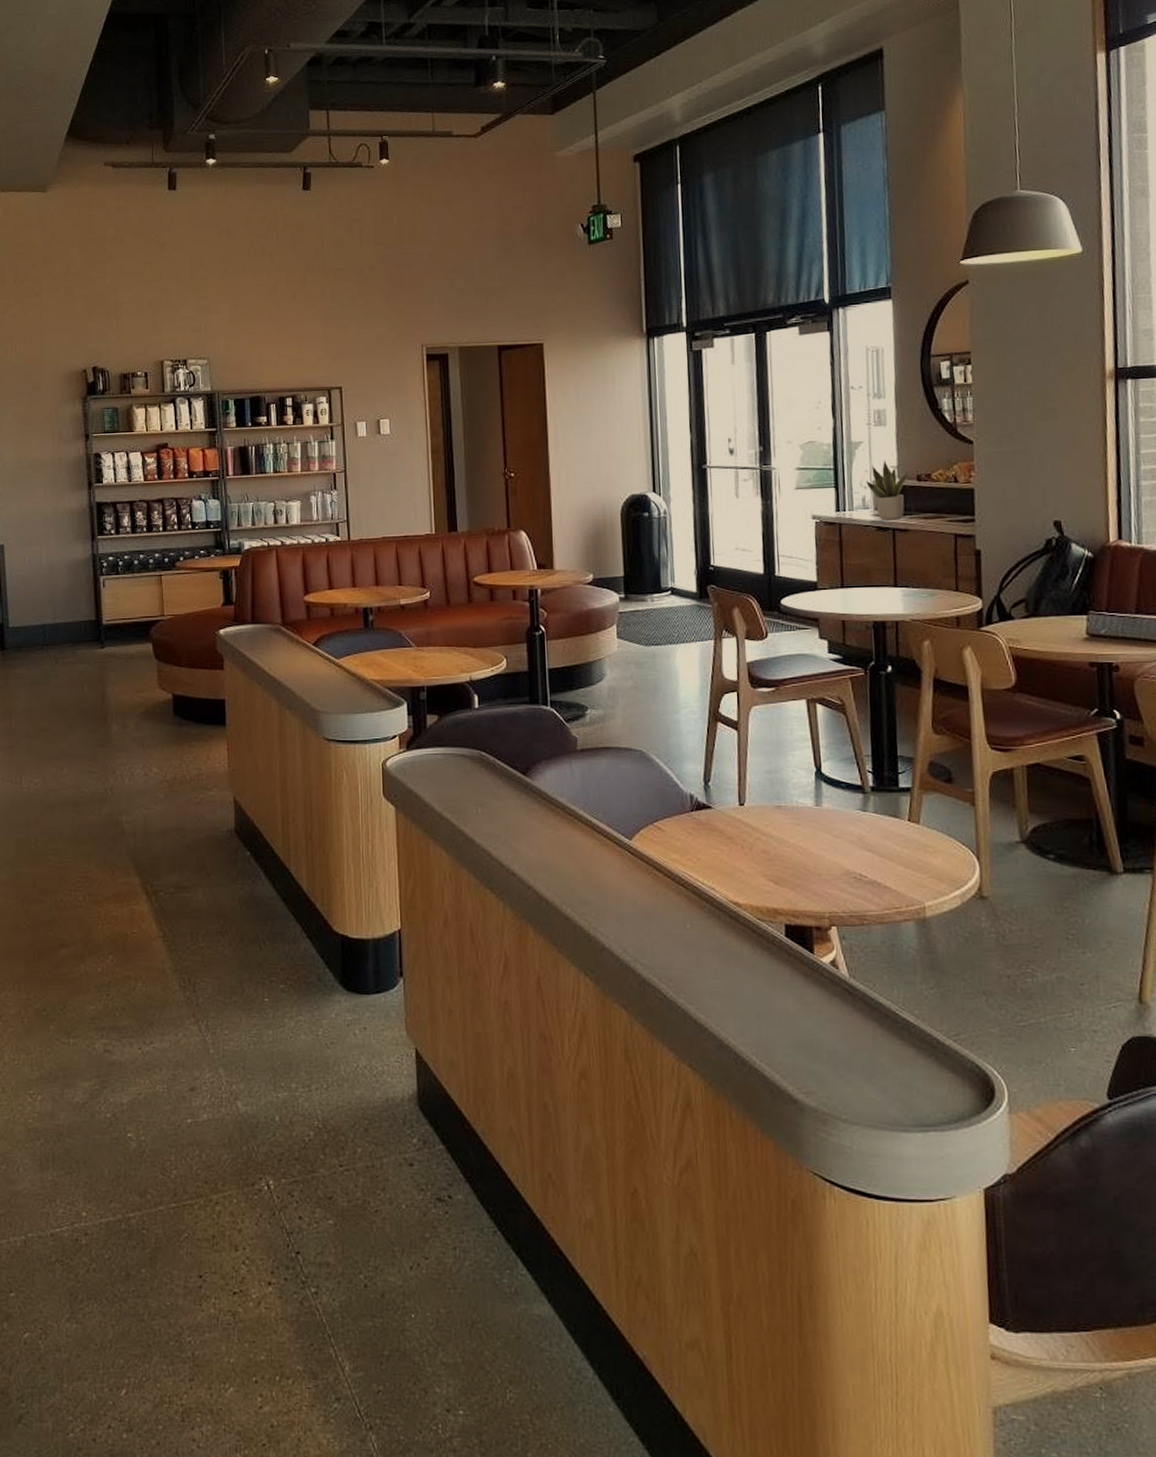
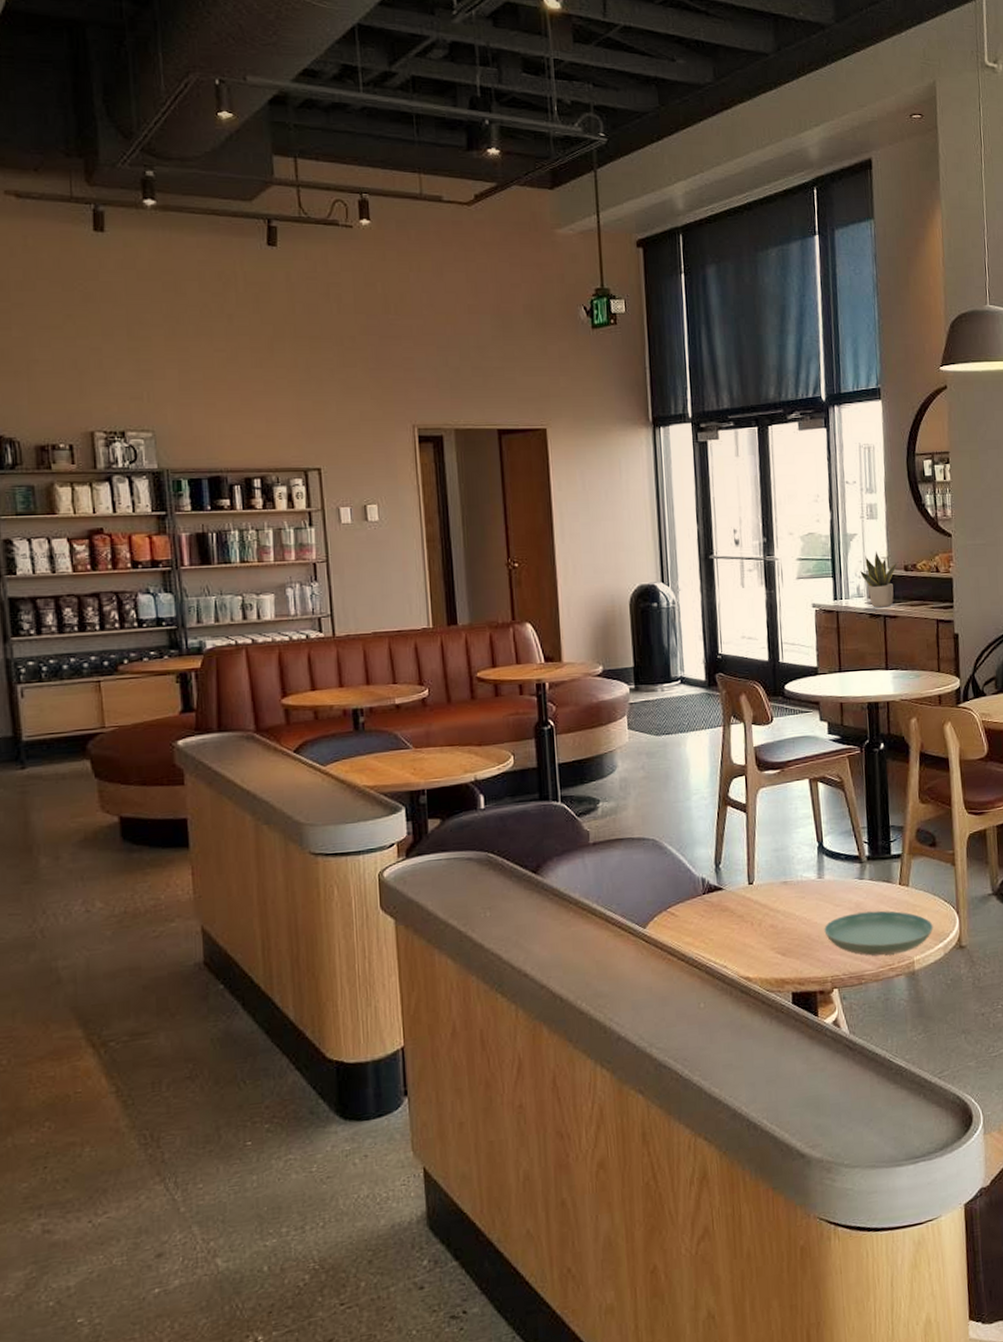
saucer: none [821,847,948,897] -> present [824,910,933,956]

